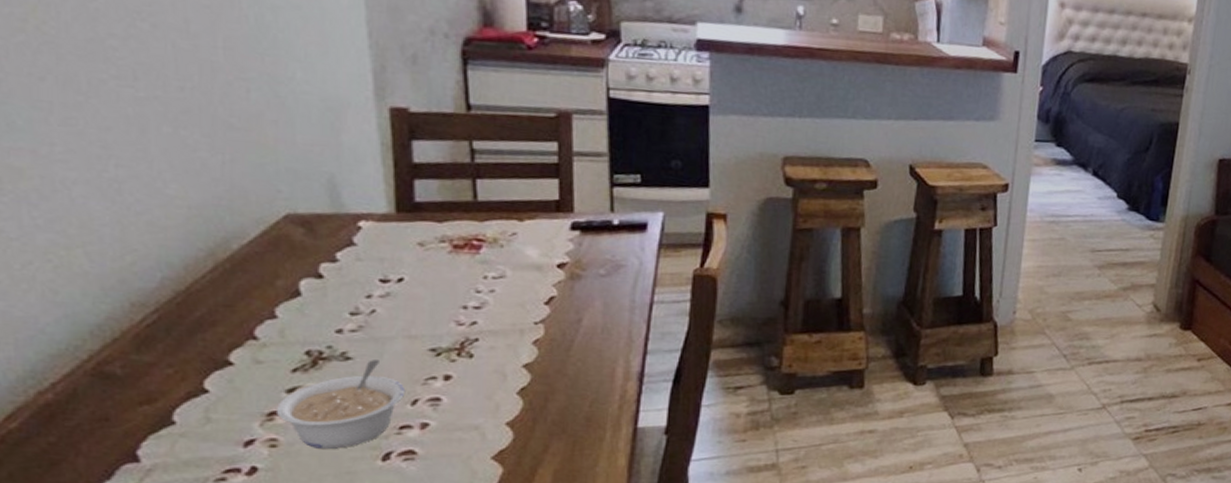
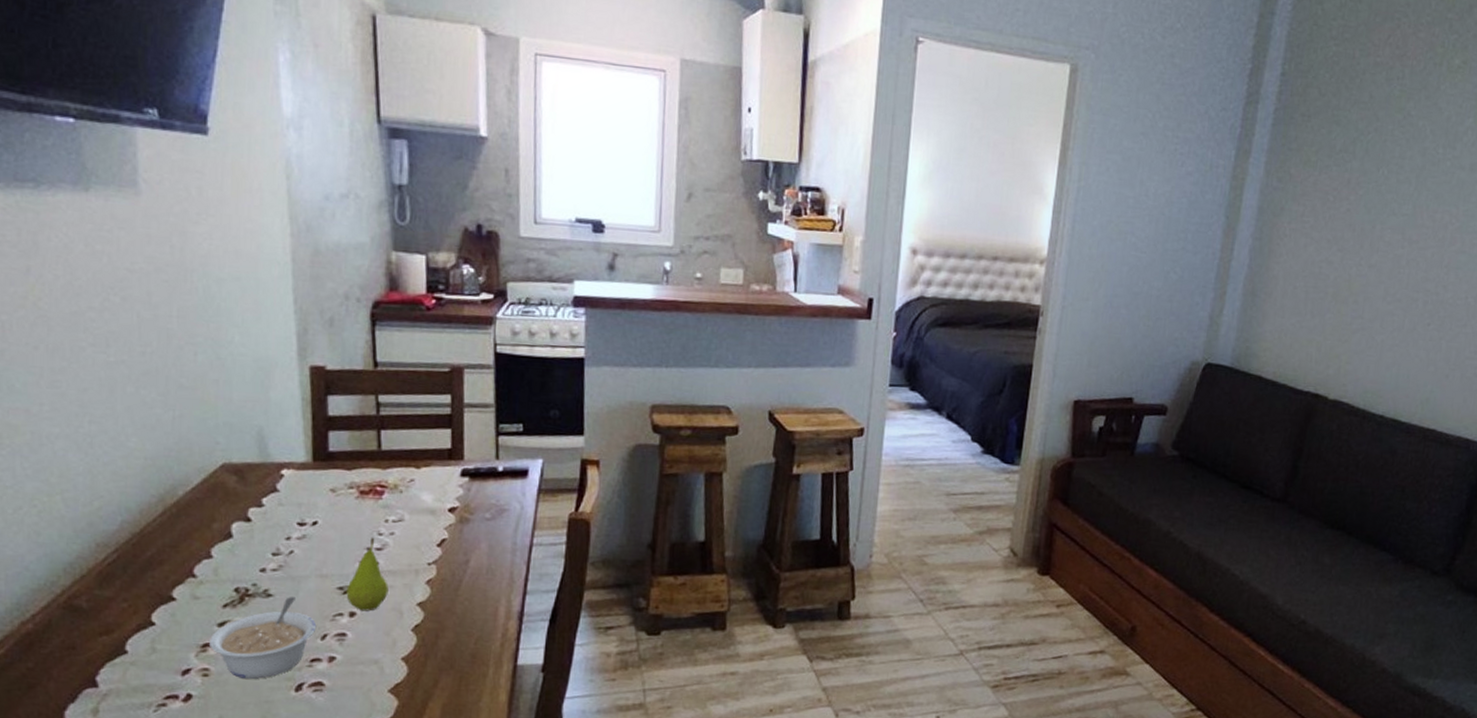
fruit: none [440,295,489,374] -> present [346,537,389,611]

